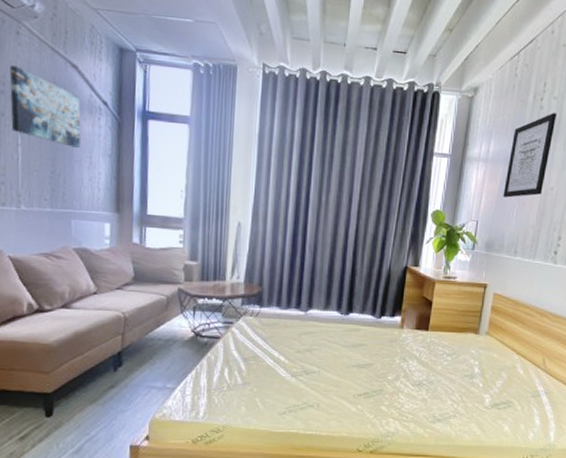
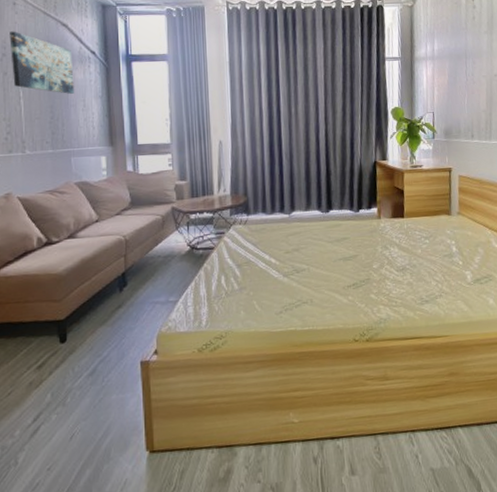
wall art: present [503,113,556,198] -> none [452,10,489,89]

